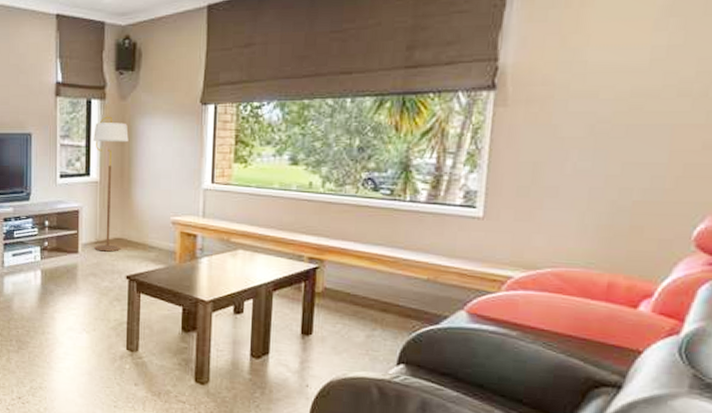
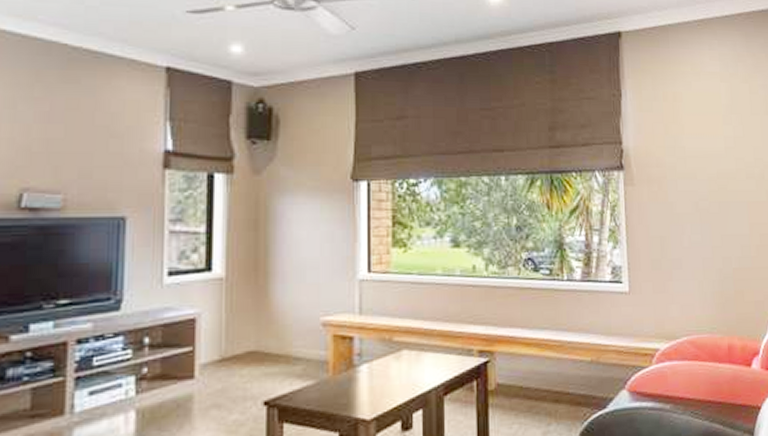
floor lamp: present [93,116,129,252] -> none [217,194,264,372]

